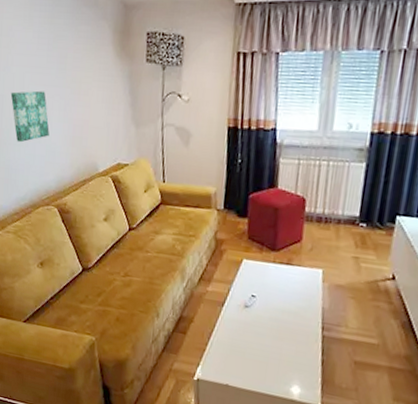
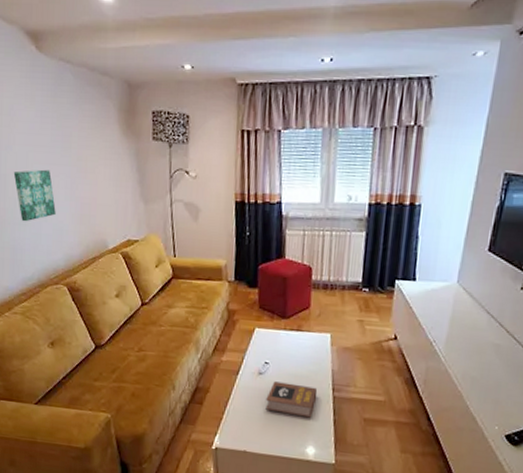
book: none [250,315,306,356] -> present [265,381,318,418]

